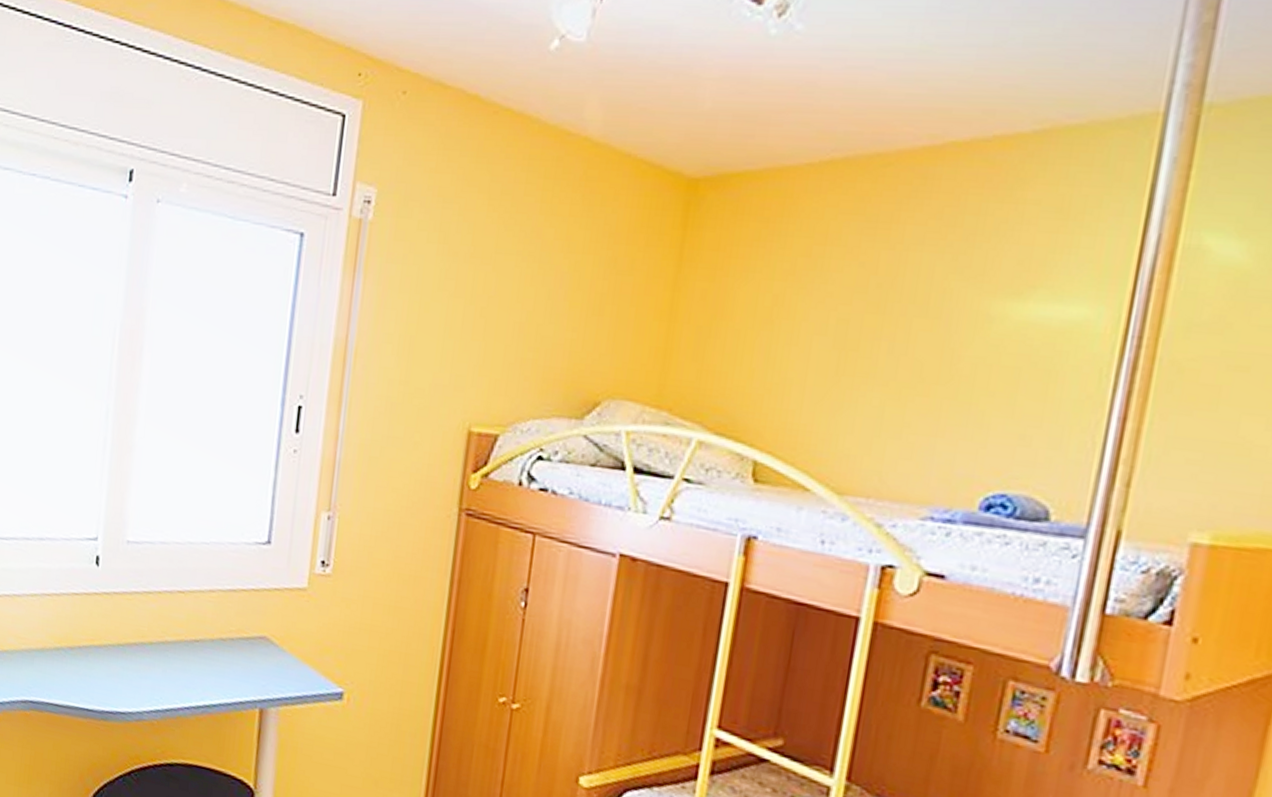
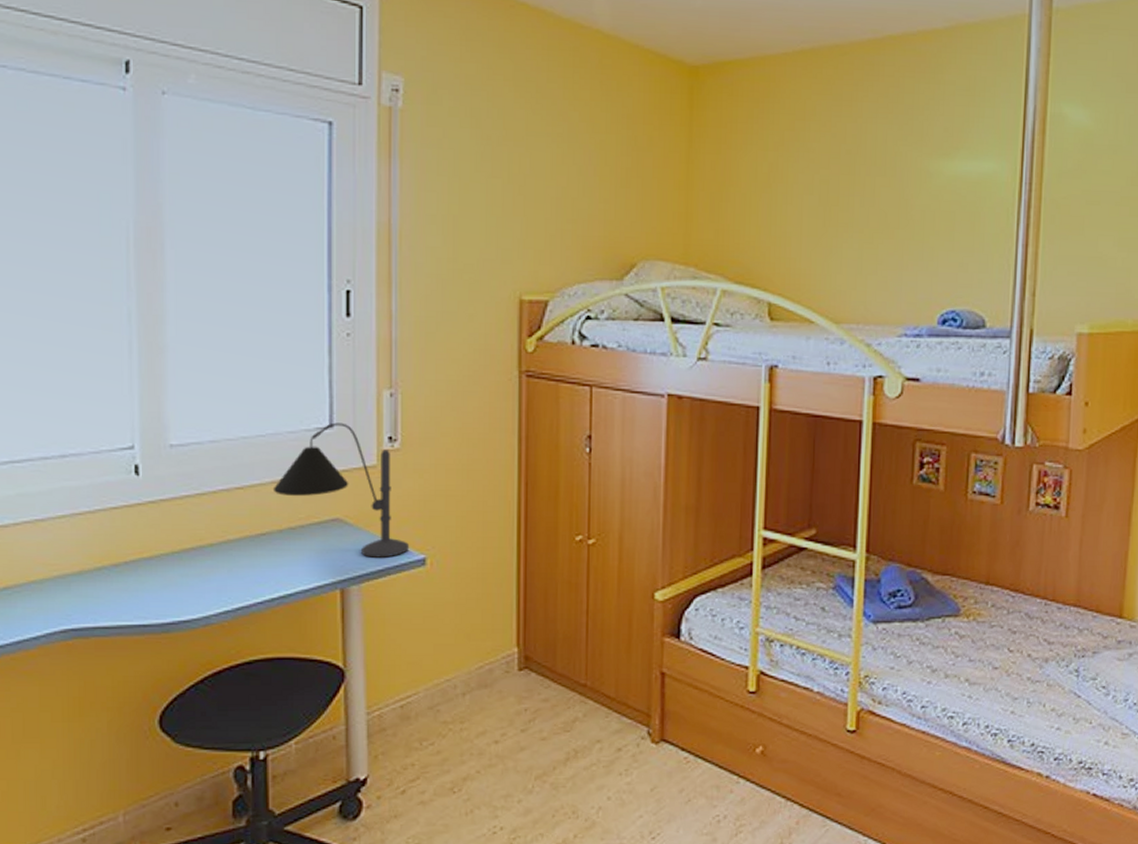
desk lamp: none [210,539,330,685] -> present [272,422,410,558]

